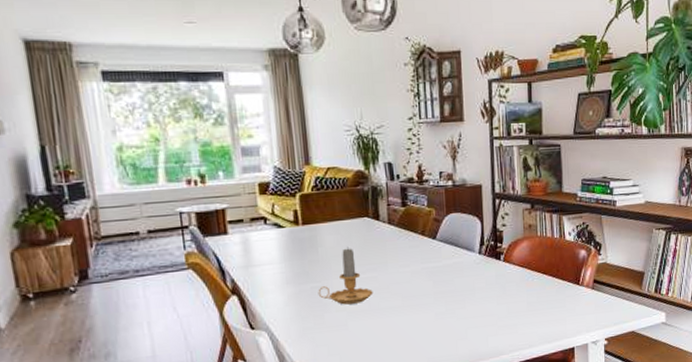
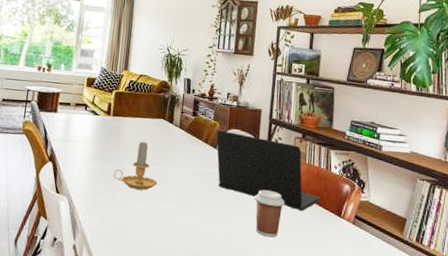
laptop: none [433,217,557,288] -> present [216,130,321,211]
coffee cup: none [486,272,520,322] -> present [255,189,285,238]

